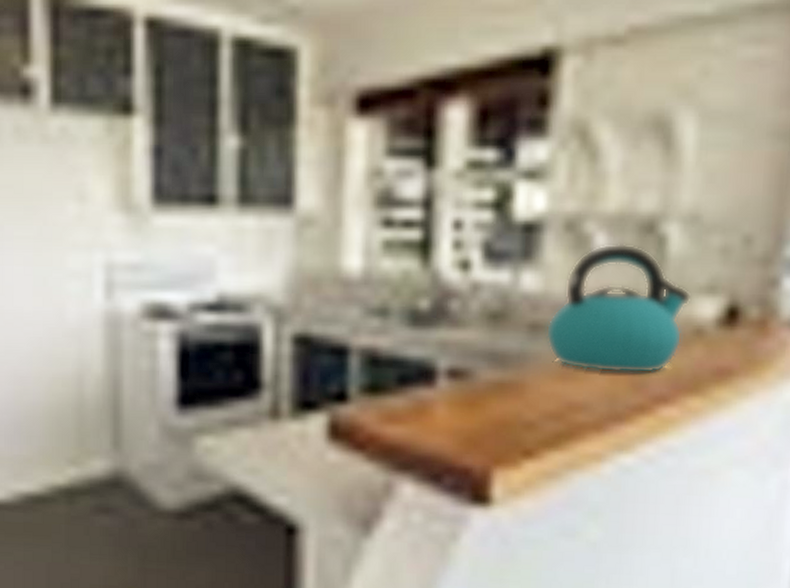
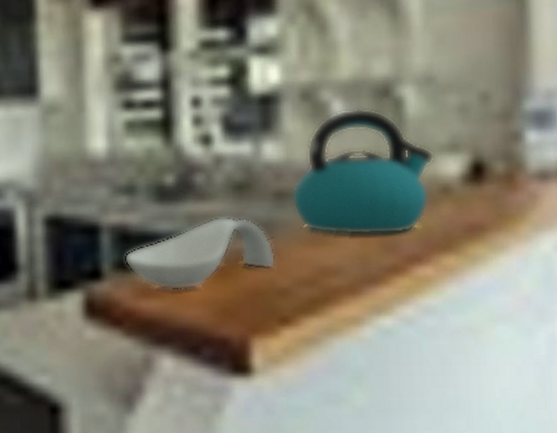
spoon rest: none [371,345,525,418] -> present [124,216,276,291]

